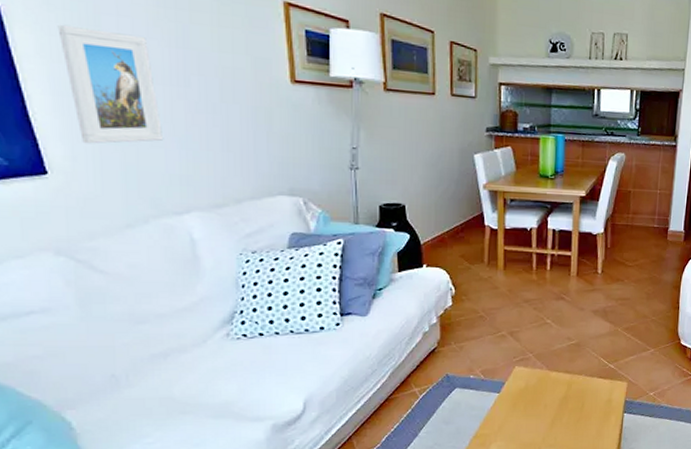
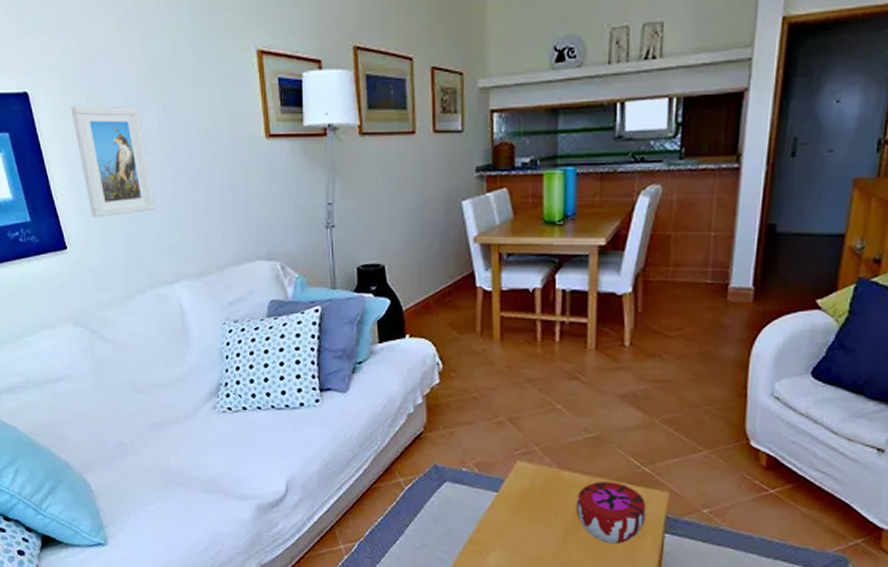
decorative bowl: none [560,378,612,425] -> present [576,481,647,544]

